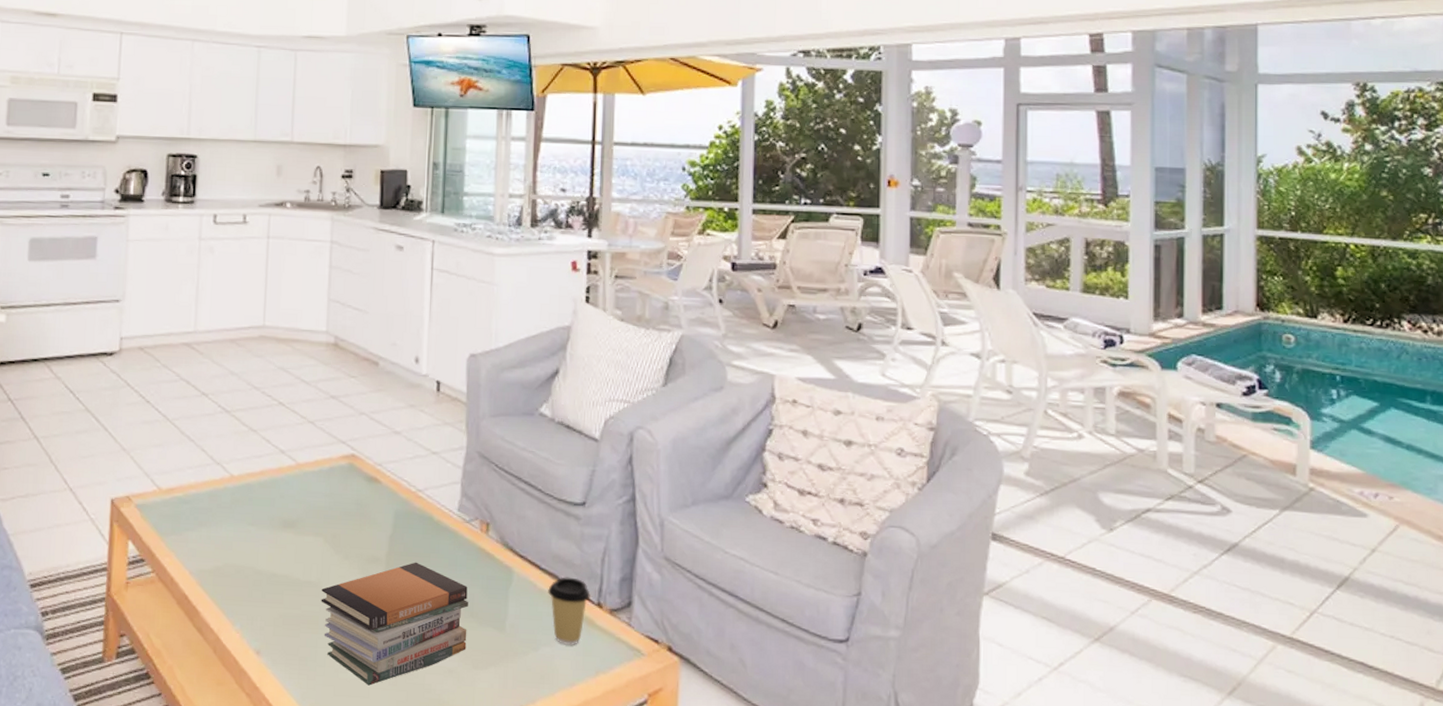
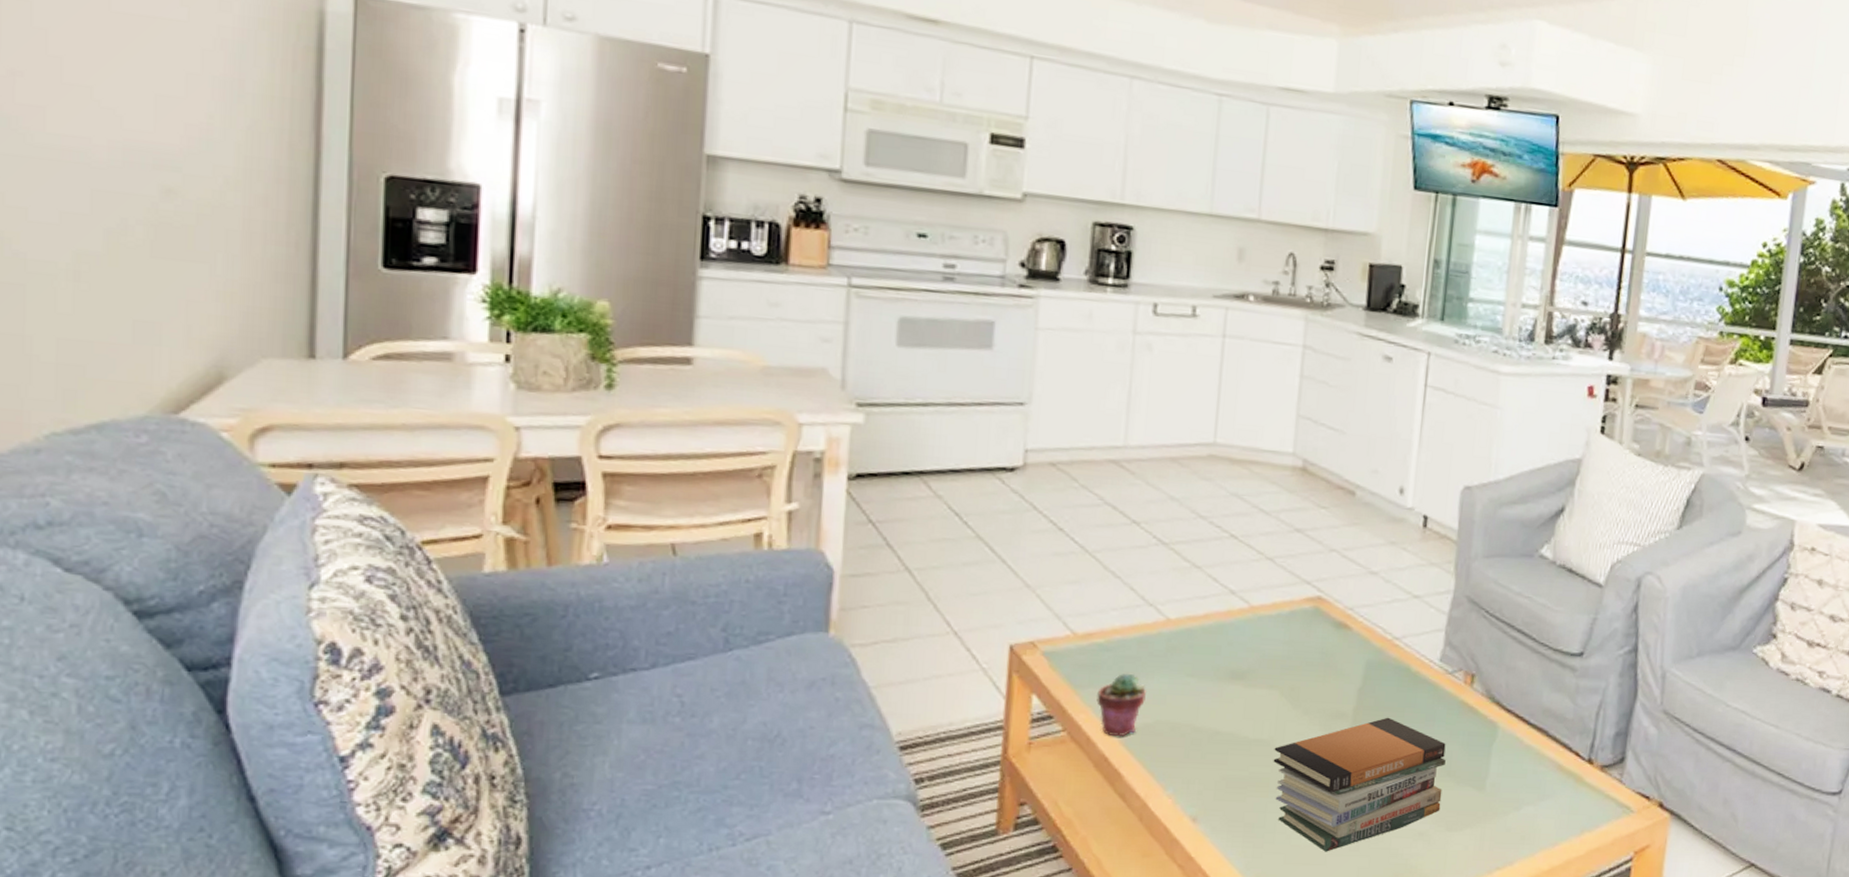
potted succulent: none [178,523,216,578] -> present [1096,674,1146,737]
coffee cup: present [548,577,590,646] -> none [1535,732,1581,805]

